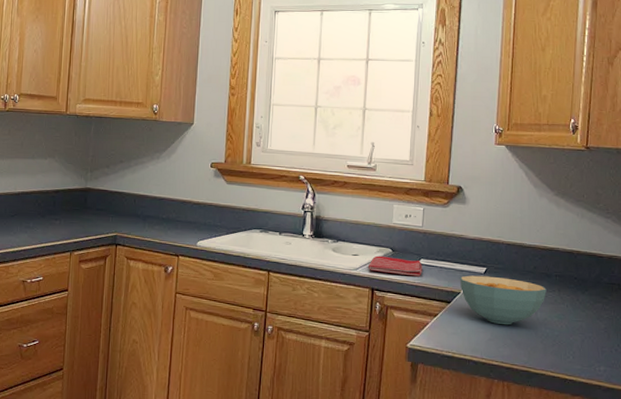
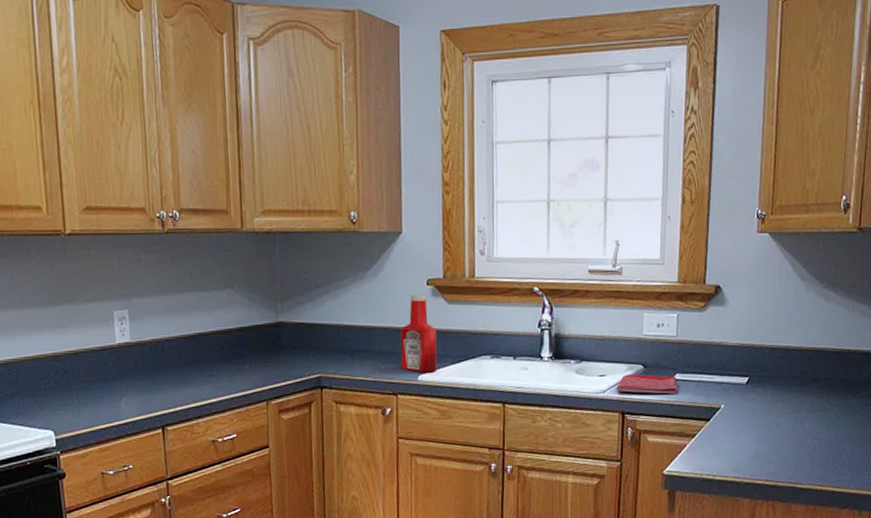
ketchup bottle: none [183,174,216,240] -> present [400,294,438,373]
cereal bowl: present [459,275,546,325] -> none [719,386,814,440]

